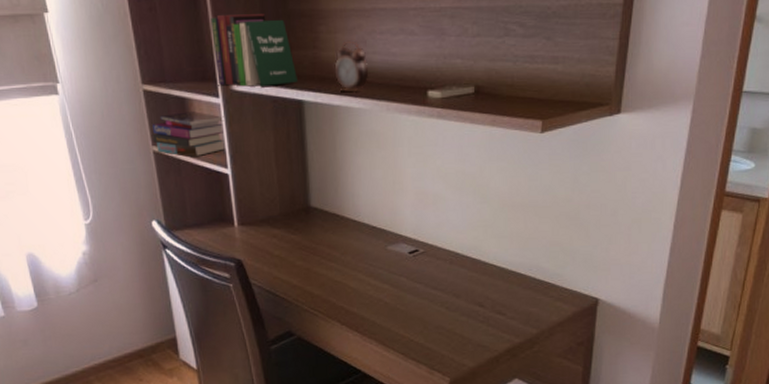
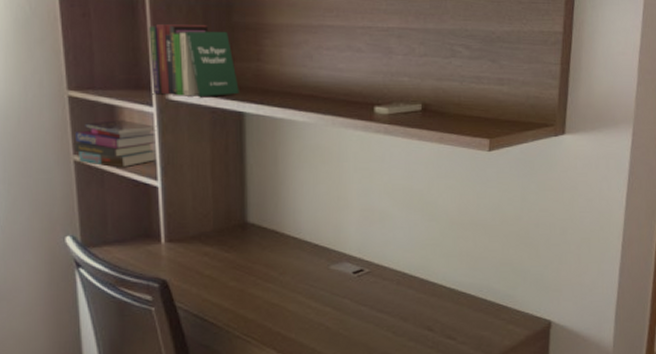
alarm clock: present [334,40,369,92] -> none [278,55,315,106]

